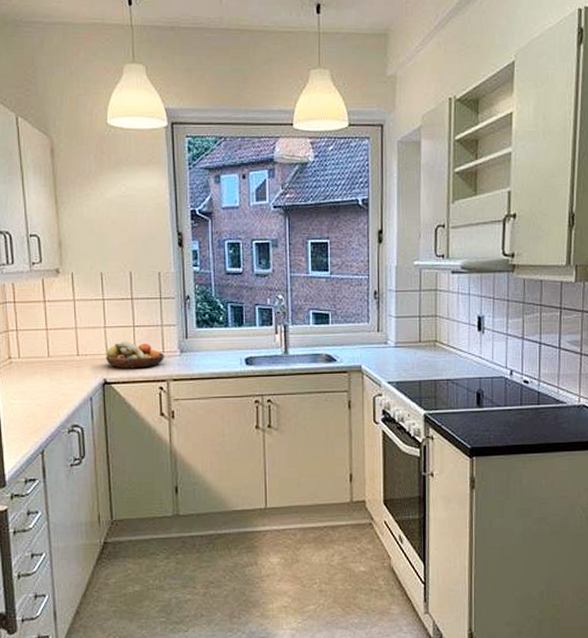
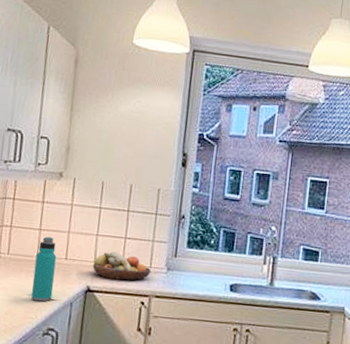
water bottle: none [48,335,71,400] -> present [31,236,57,302]

